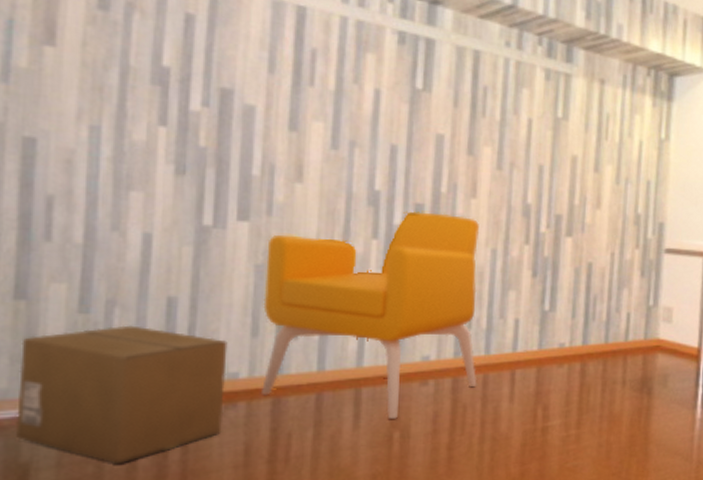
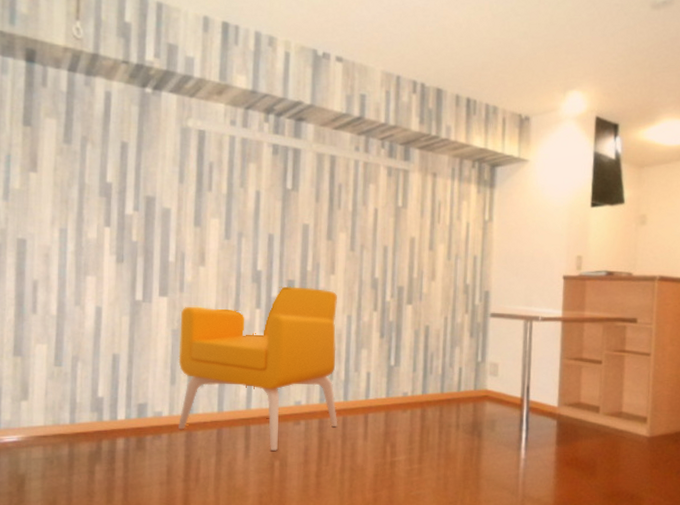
box: present [15,325,228,464] -> none [15,375,154,478]

